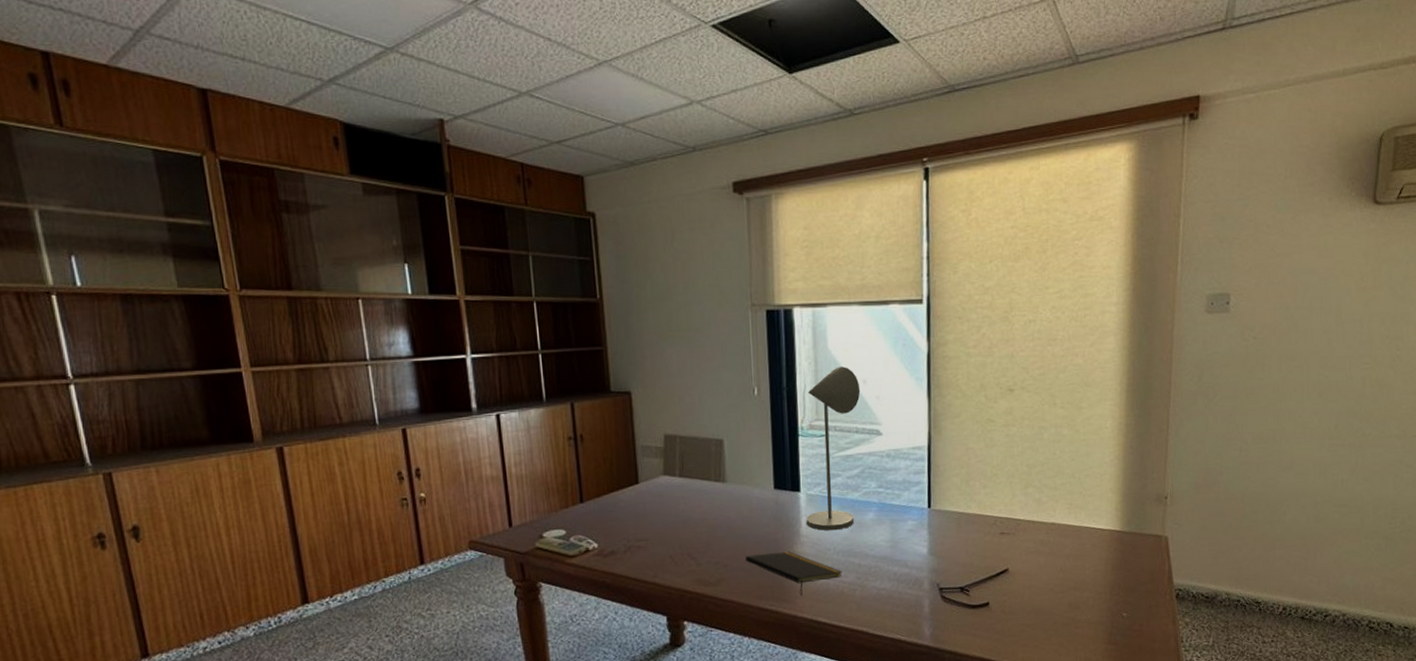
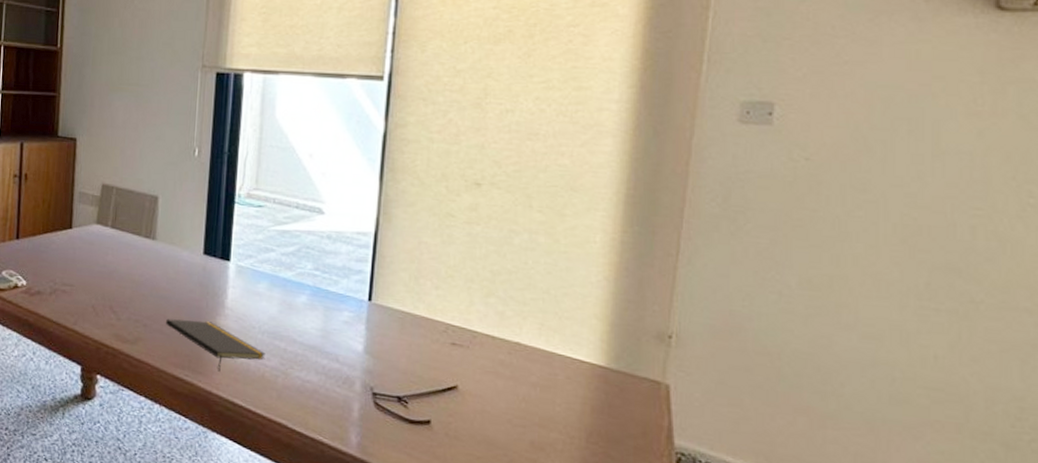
desk lamp: present [806,366,861,531] -> none [233,137,306,309]

